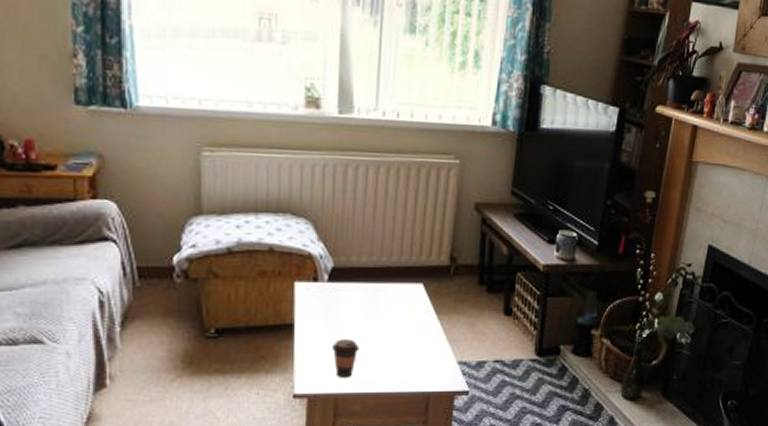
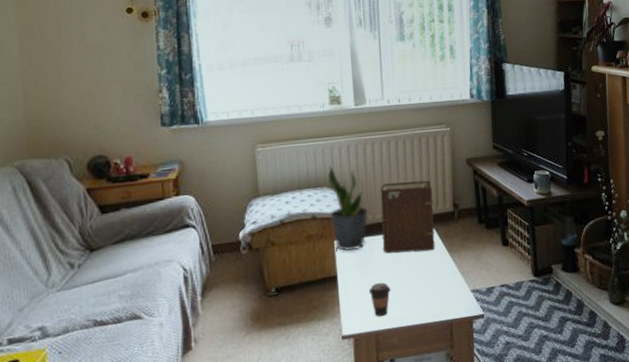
potted plant: none [291,188,341,297] -> present [327,166,368,251]
book: none [354,220,426,310] -> present [380,180,435,254]

